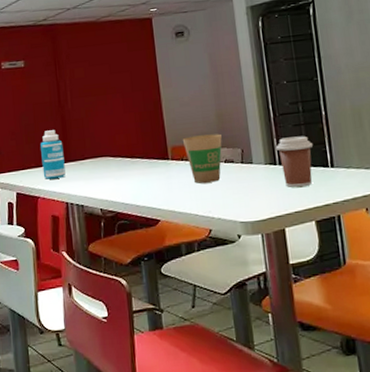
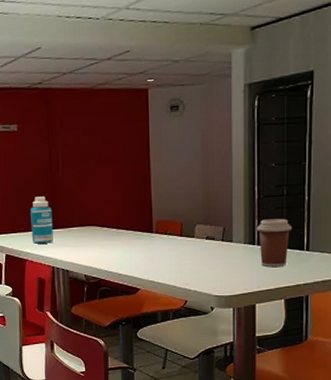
paper cup: present [182,133,222,184] -> none [167,211,206,257]

